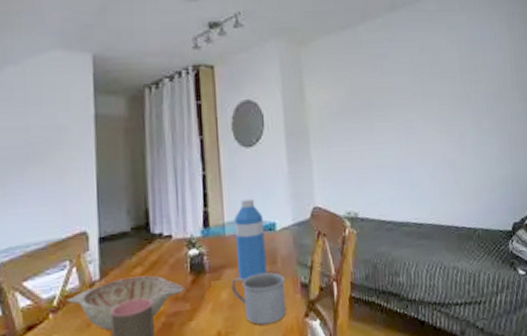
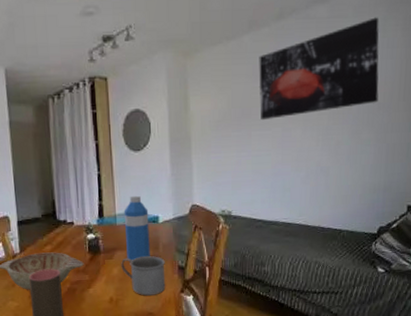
wall art: none [375,12,494,112] -> present [259,17,379,121]

